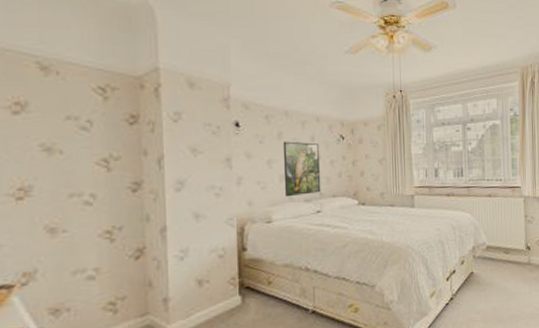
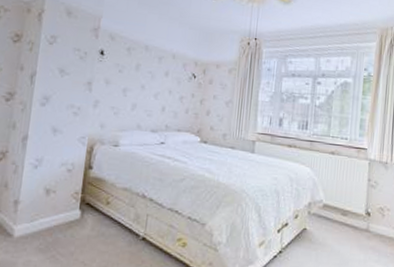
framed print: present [282,141,321,197] -> none [134,73,172,126]

